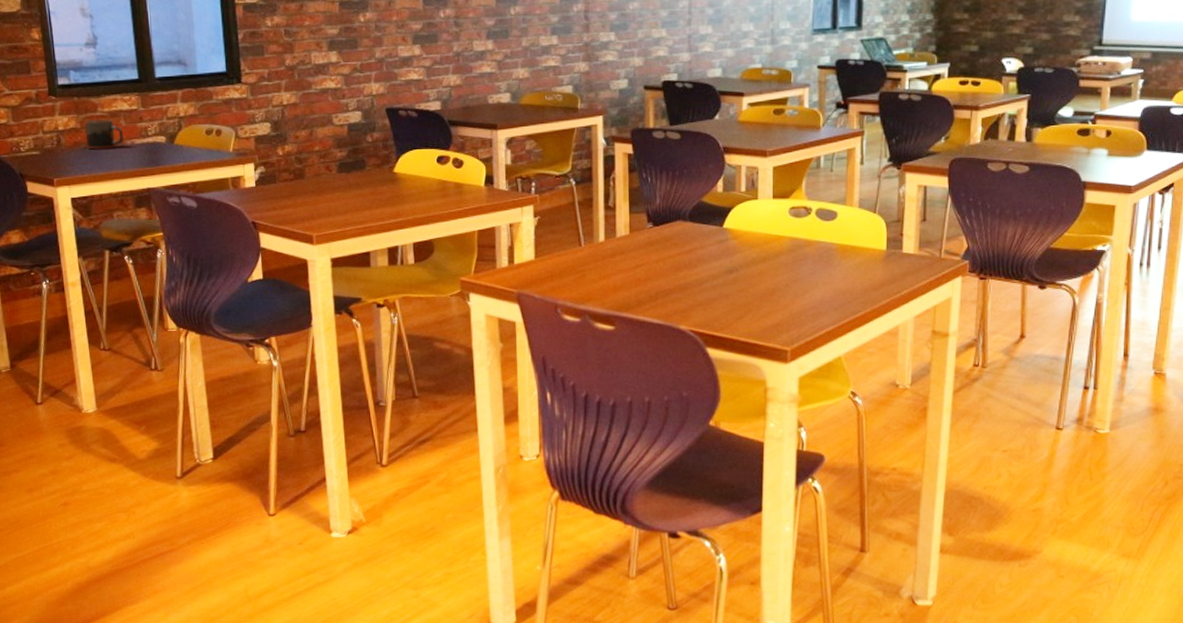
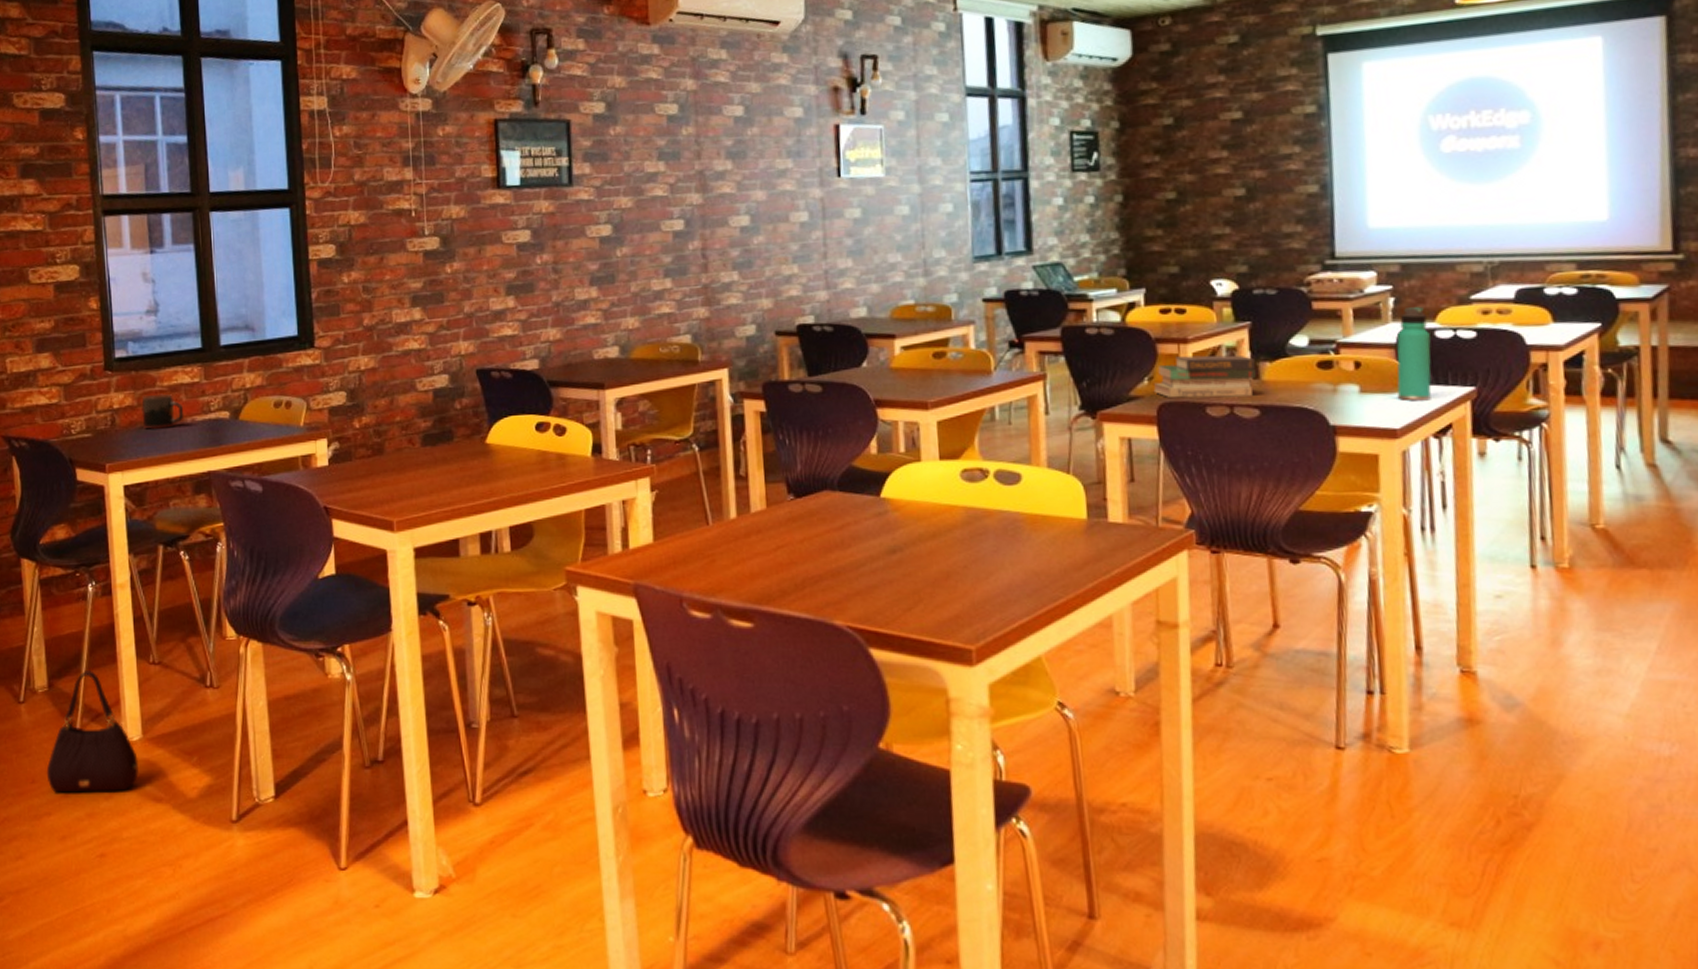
handbag: none [12,355,94,454] -> present [46,671,138,793]
books: none [948,120,1031,156] -> present [1153,354,1257,399]
thermos bottle: none [1135,88,1167,164] -> present [1396,307,1432,402]

